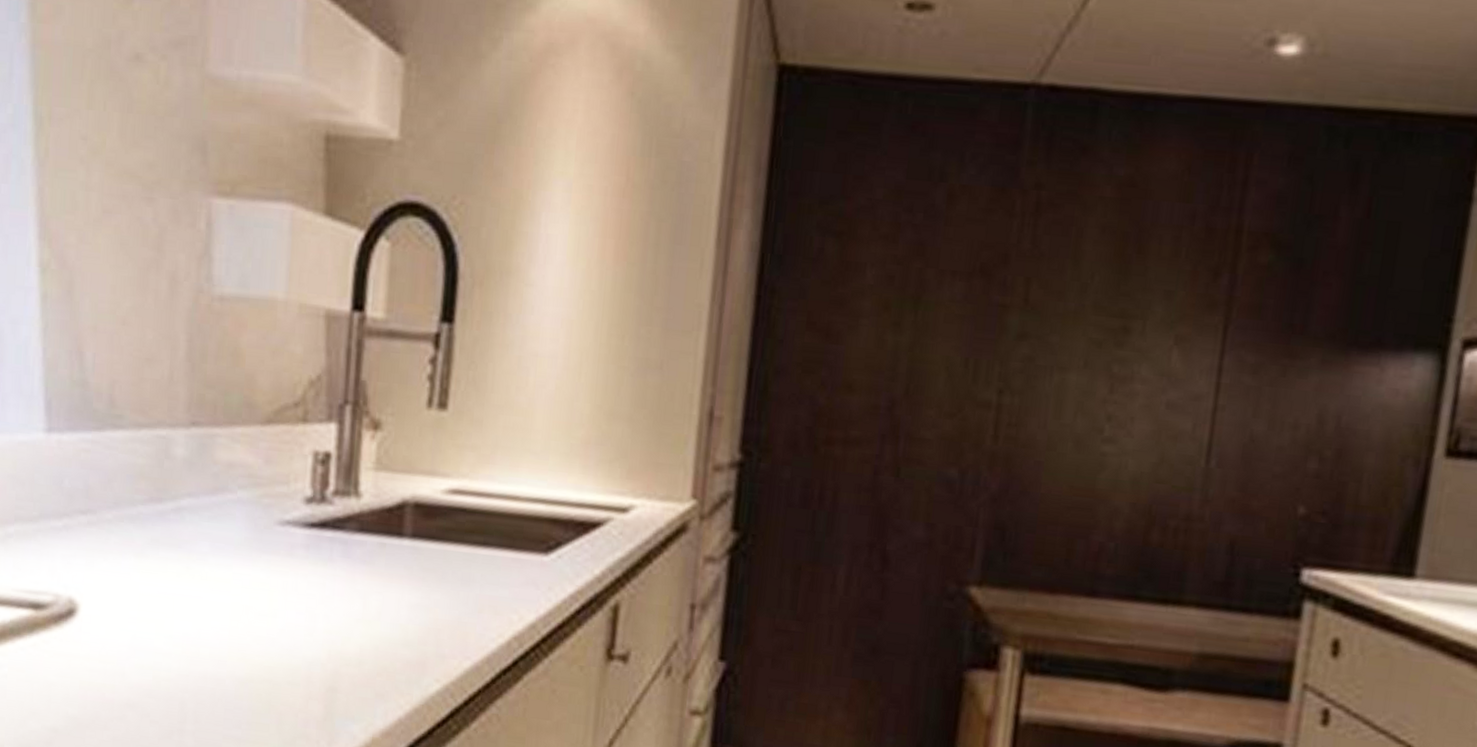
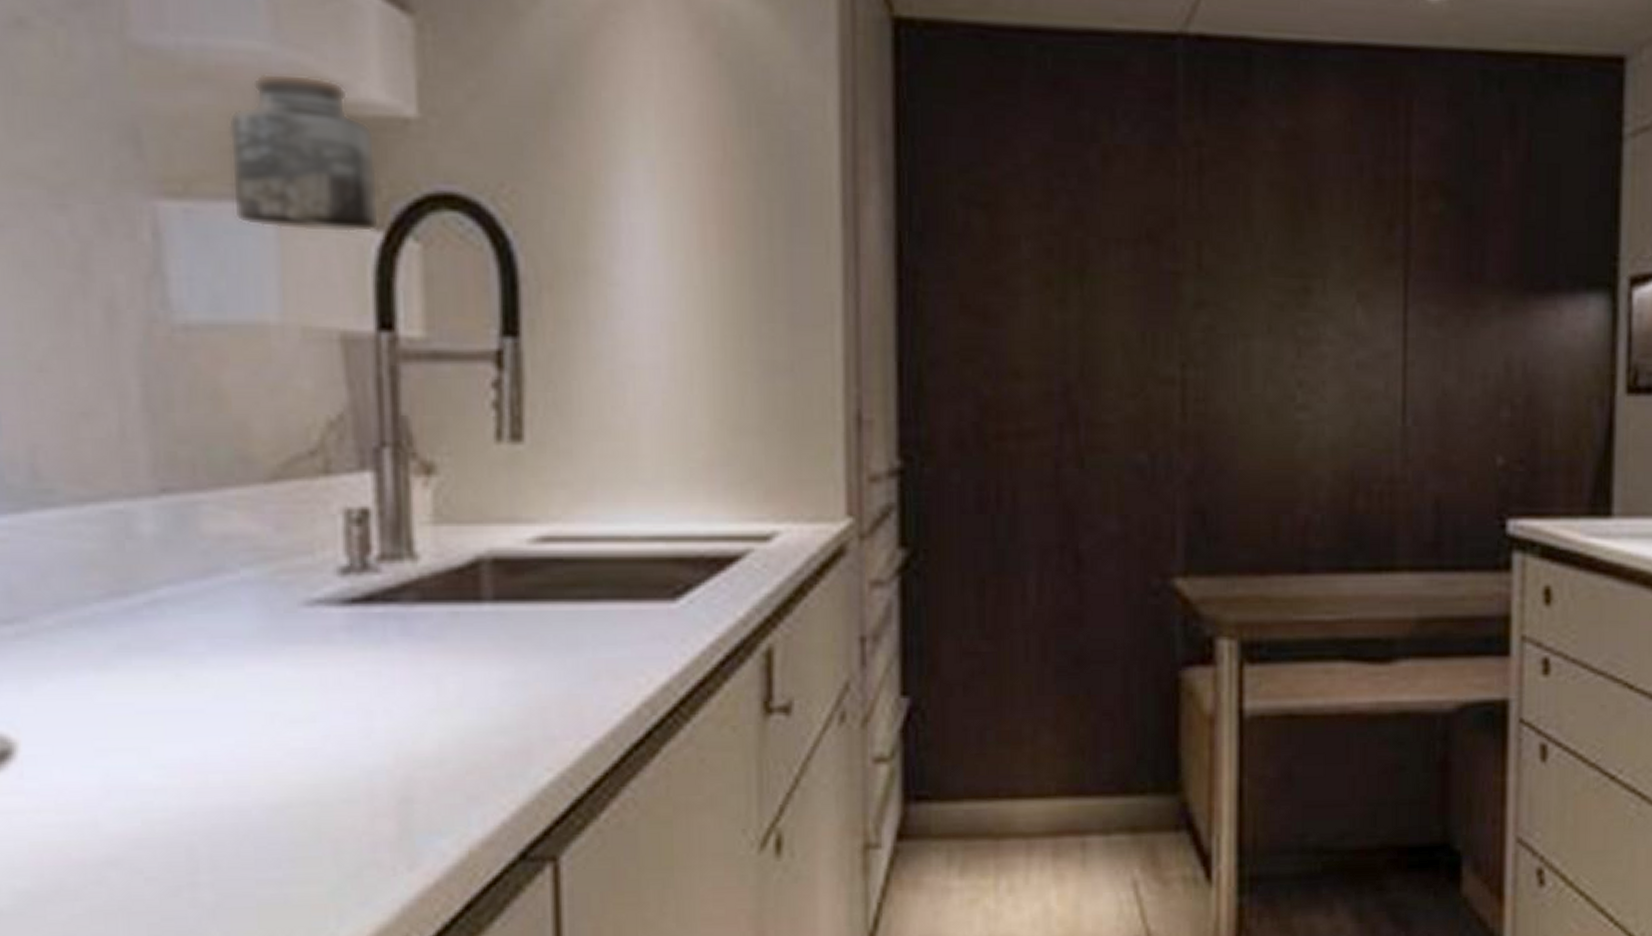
jar: none [262,100,367,231] -> present [227,73,380,234]

